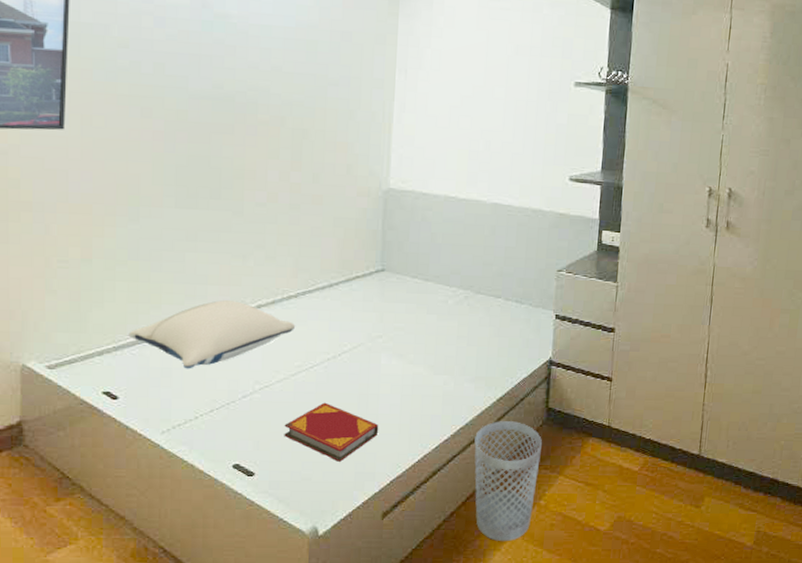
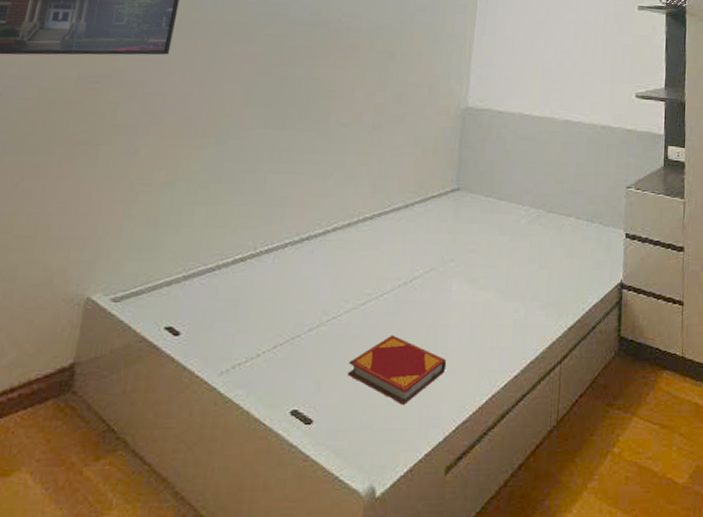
pillow: present [128,300,296,369] -> none [200,223,369,300]
wastebasket: present [474,421,542,542] -> none [545,353,614,501]

